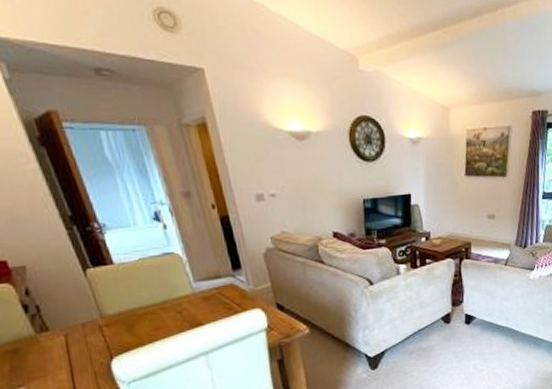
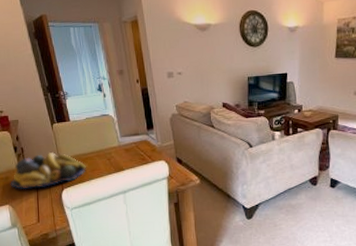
fruit bowl: none [22,309,147,364] -> present [10,152,87,190]

